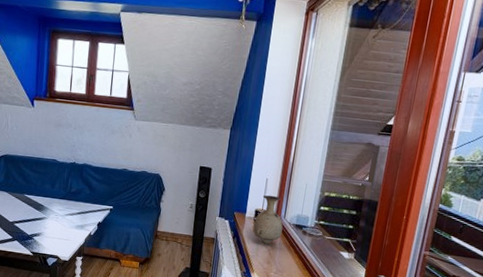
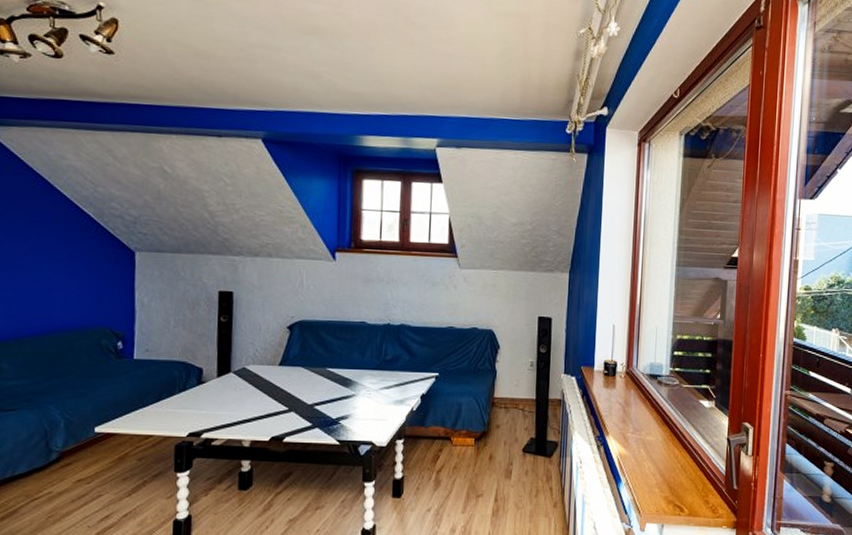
vase: present [253,195,283,244] -> none [603,343,636,400]

